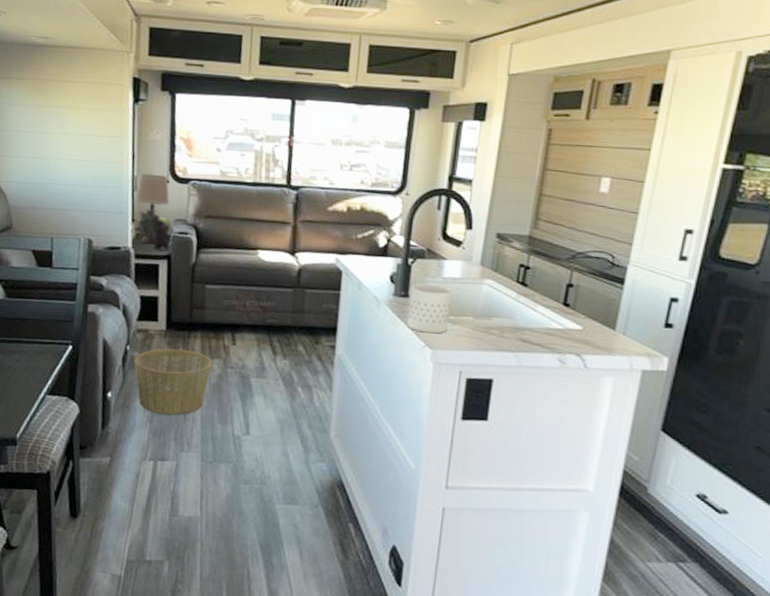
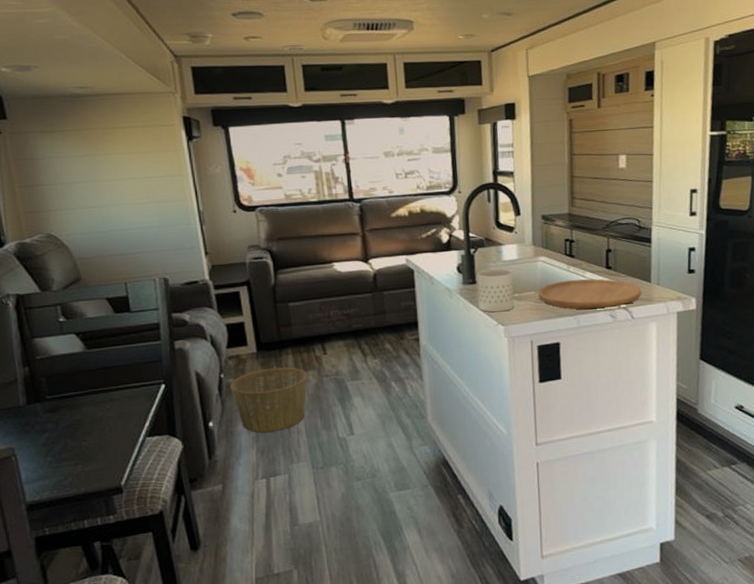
plant: present [134,208,173,251] -> none [208,238,248,279]
table lamp: present [135,173,169,245] -> none [205,206,239,275]
cutting board: none [477,310,602,352] -> present [538,278,641,310]

